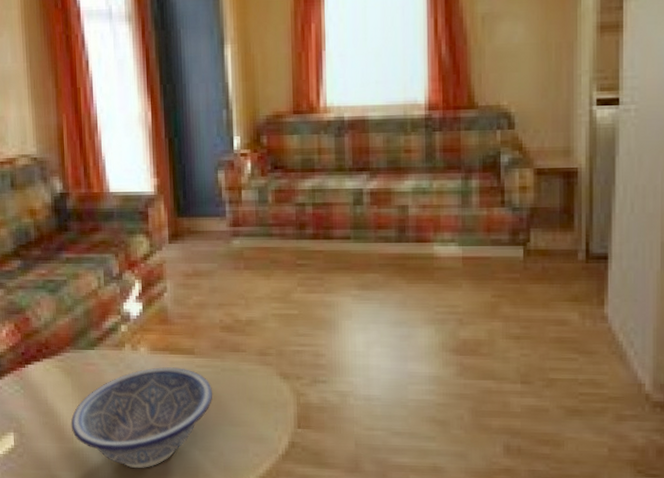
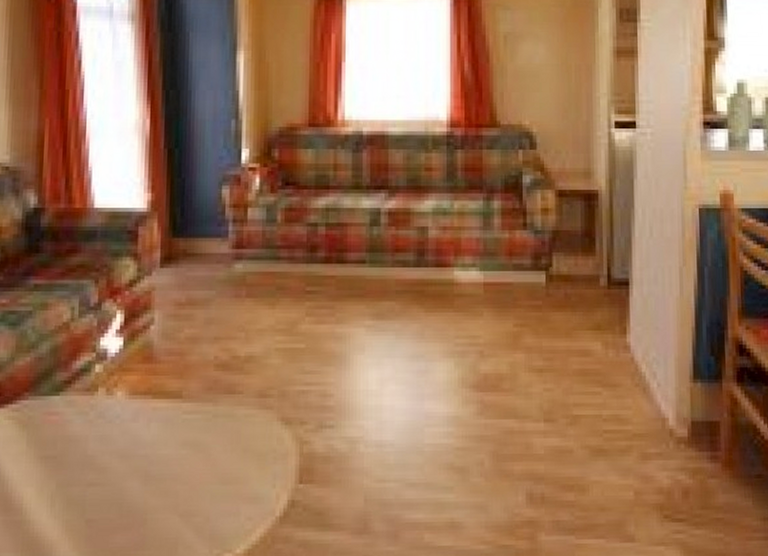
decorative bowl: present [70,367,213,468] -> none [21,414,202,543]

